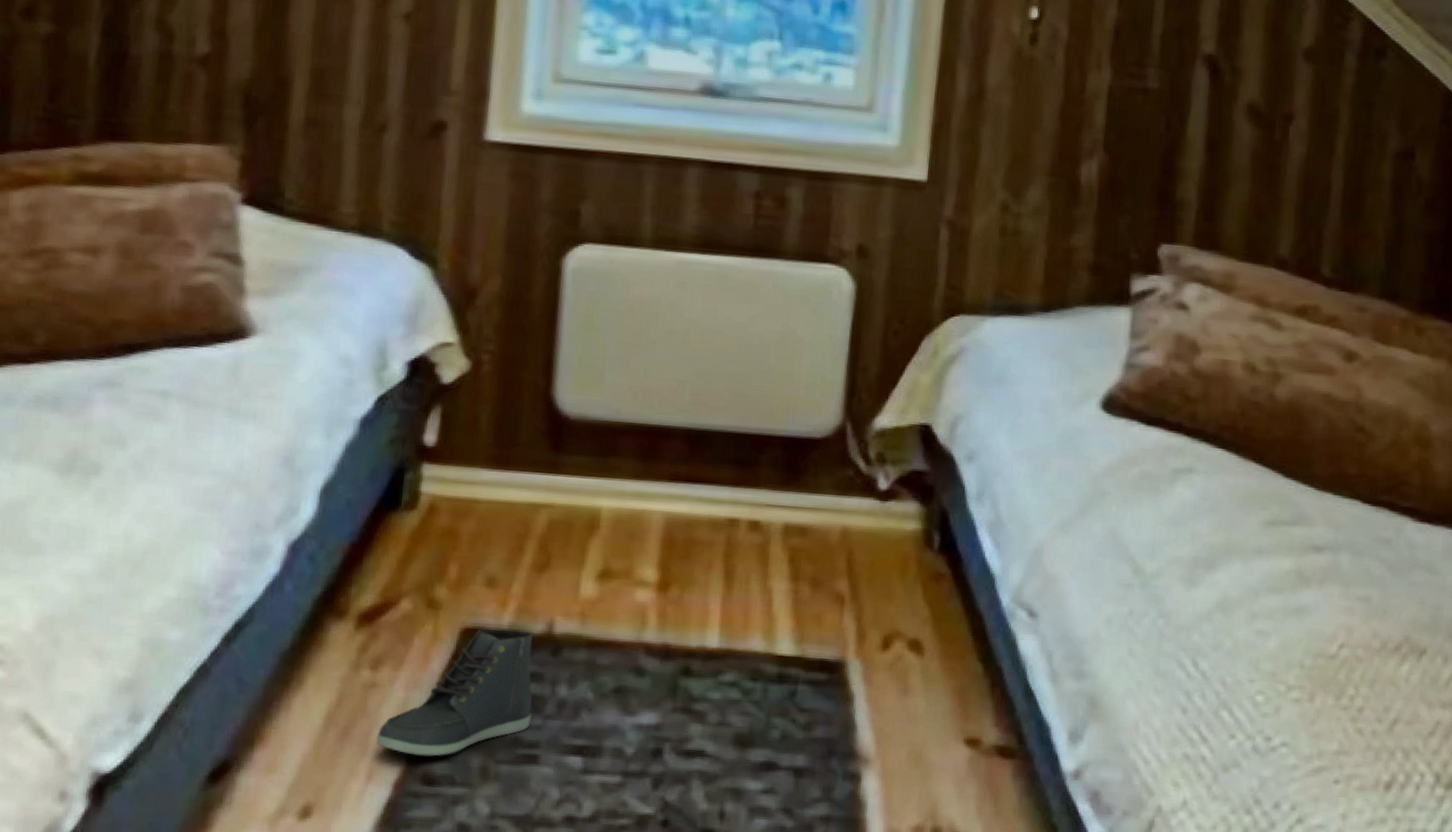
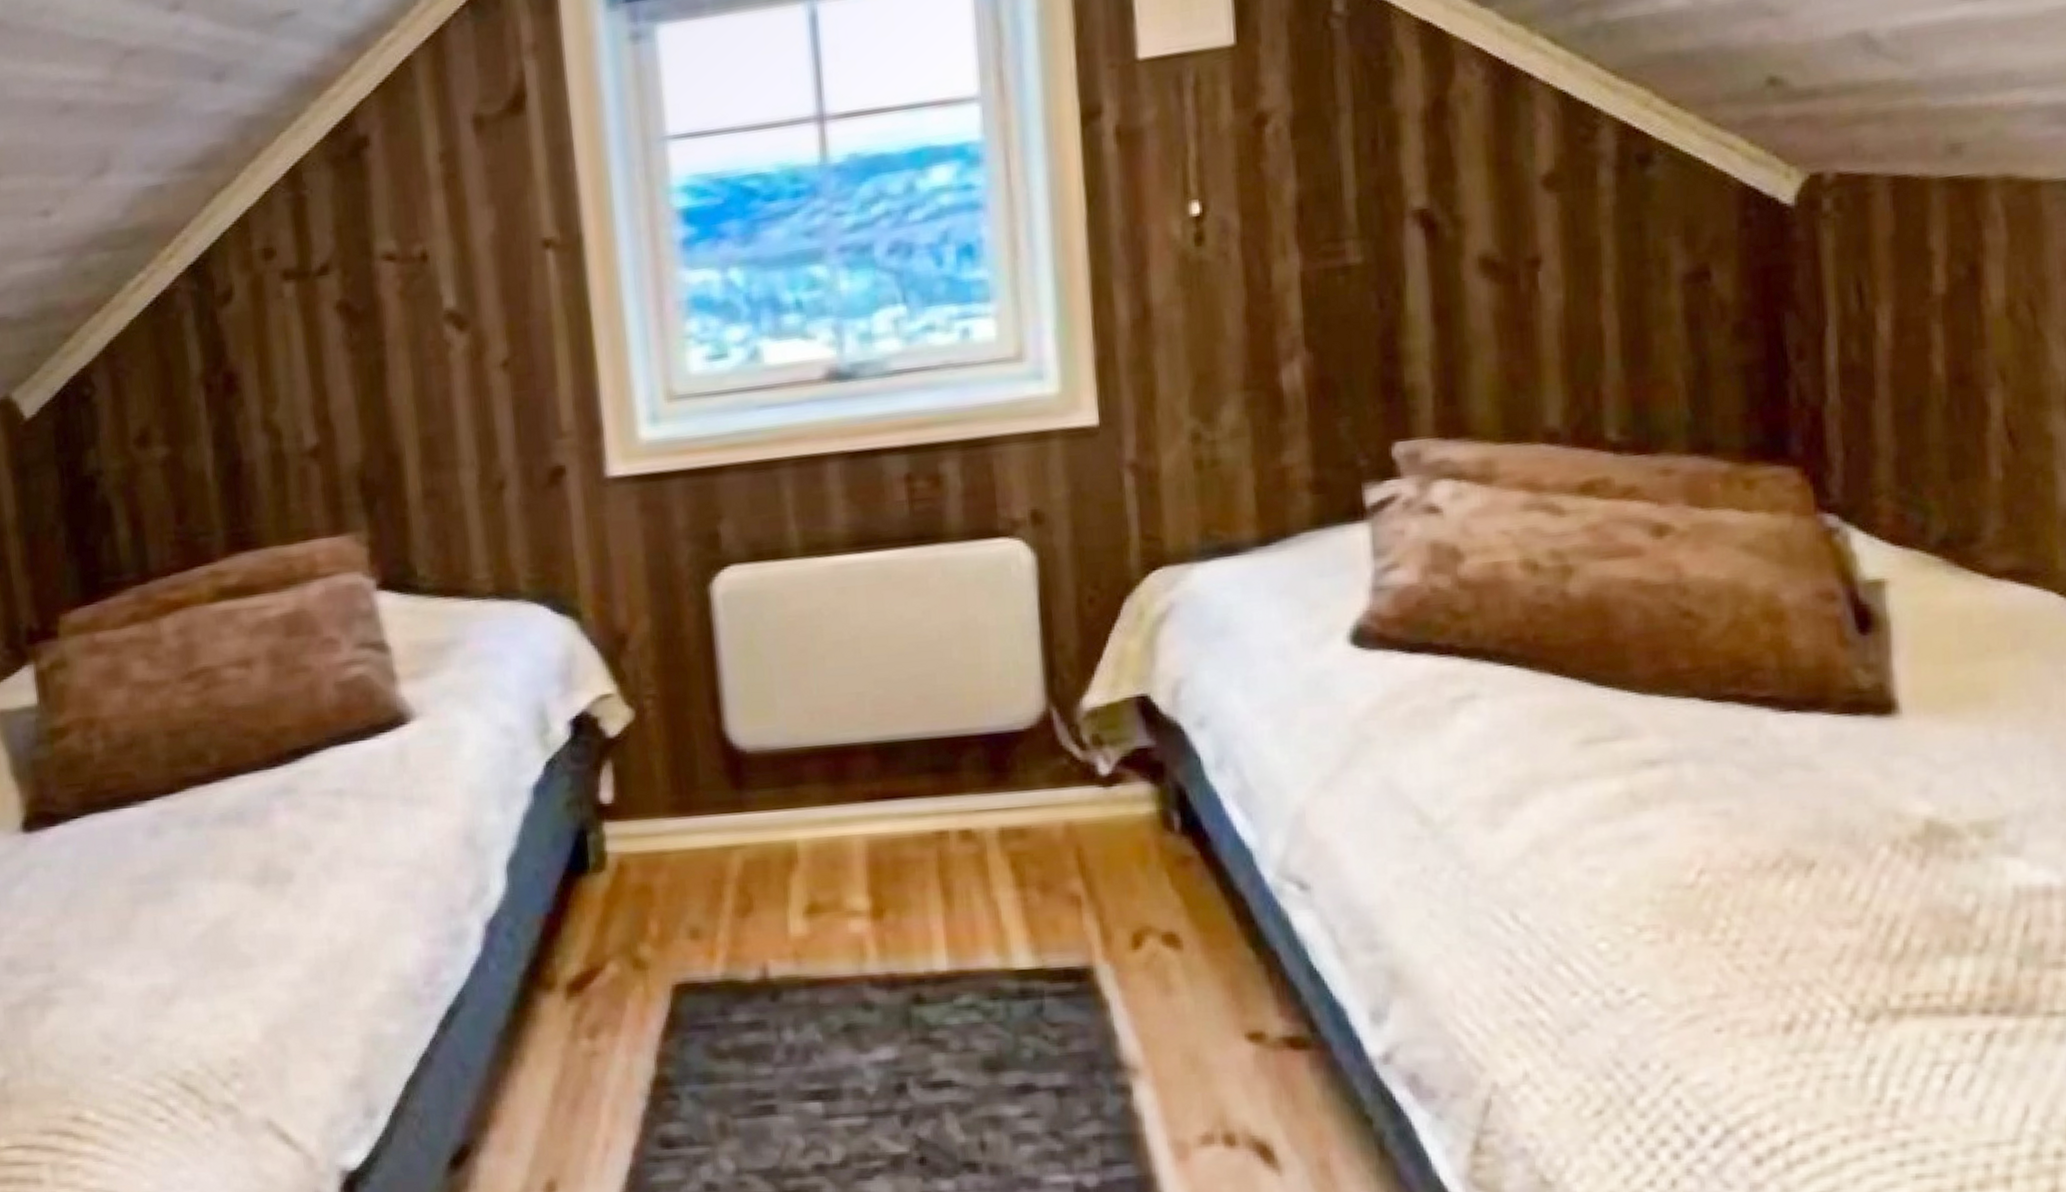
sneaker: present [376,629,534,757] -> none [606,979,762,1120]

